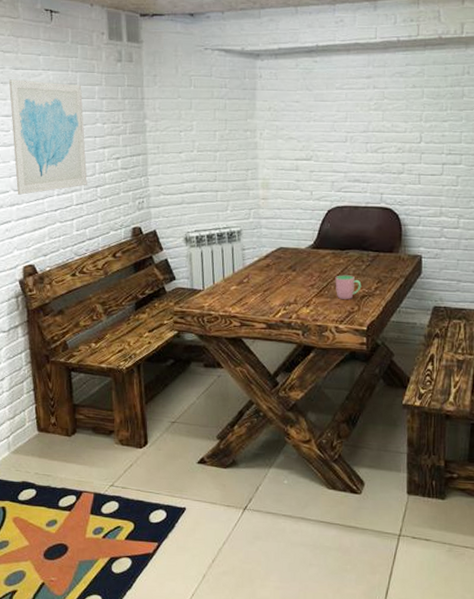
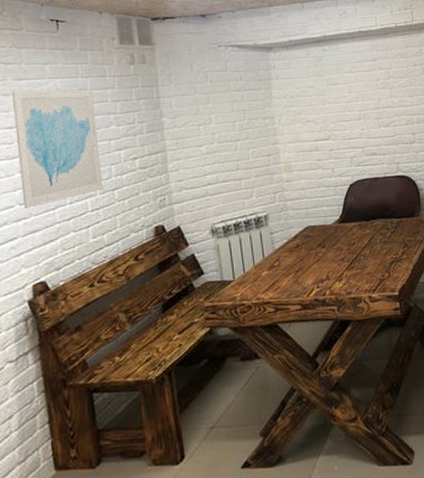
cup: present [335,275,362,299] -> none [363,244,389,269]

